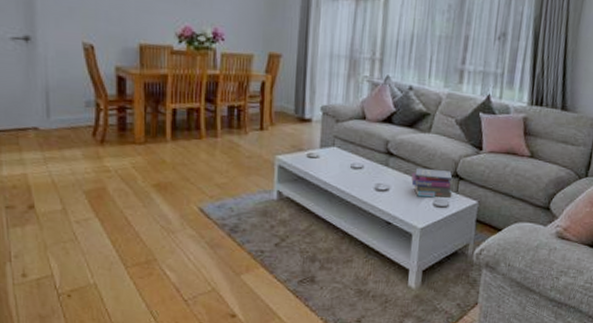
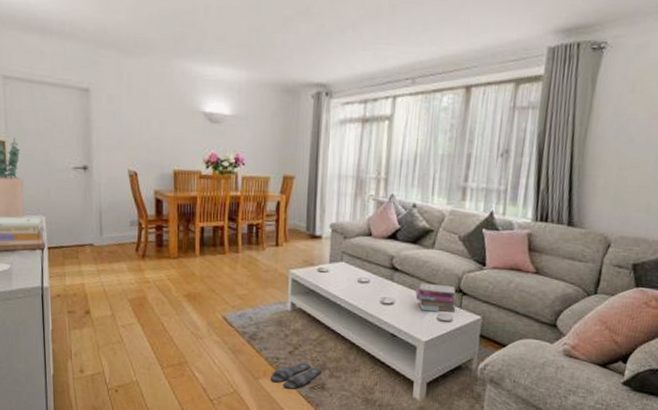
slippers: none [254,255,311,284] -> present [270,362,322,389]

